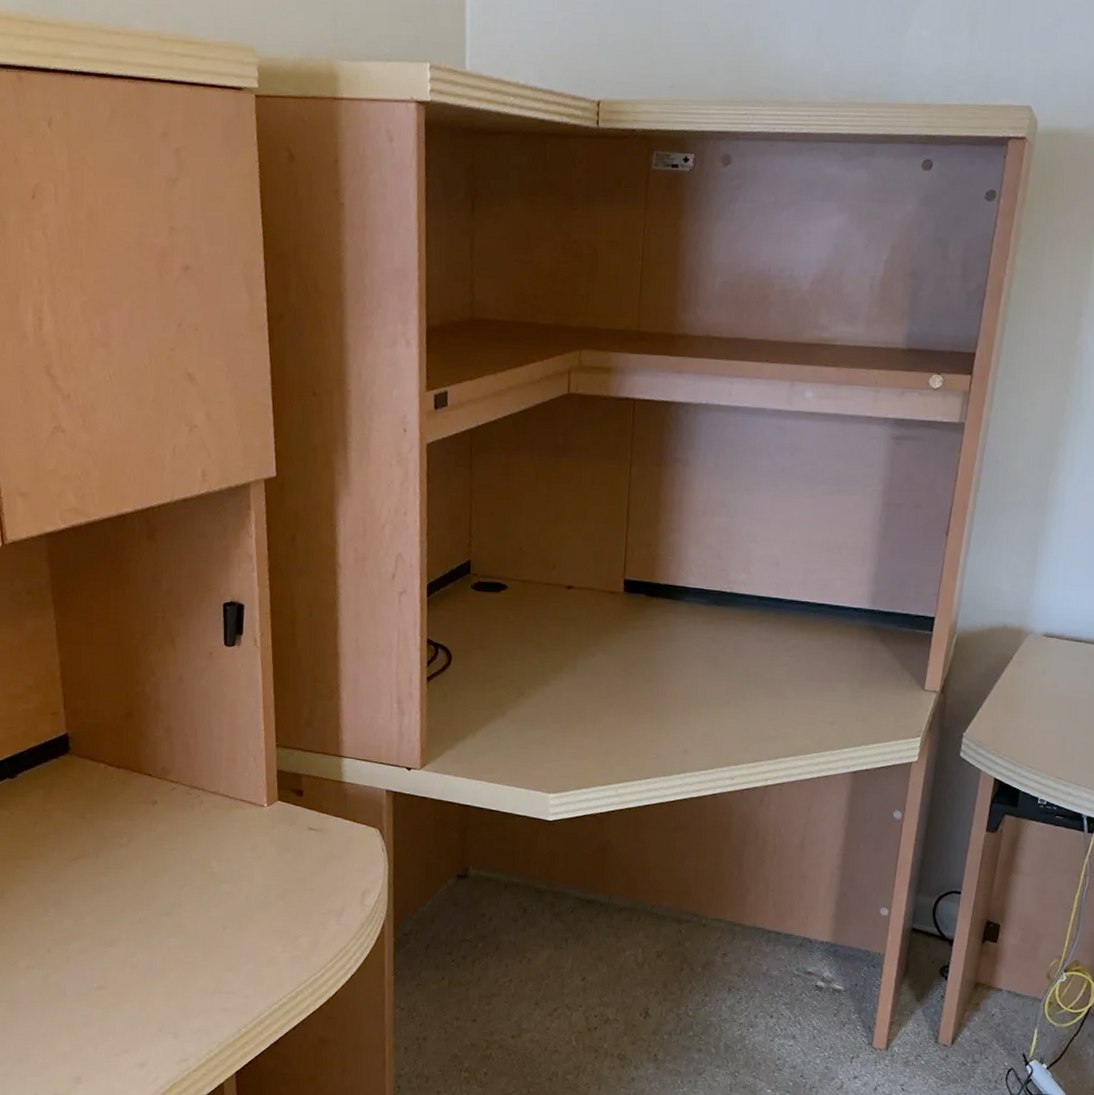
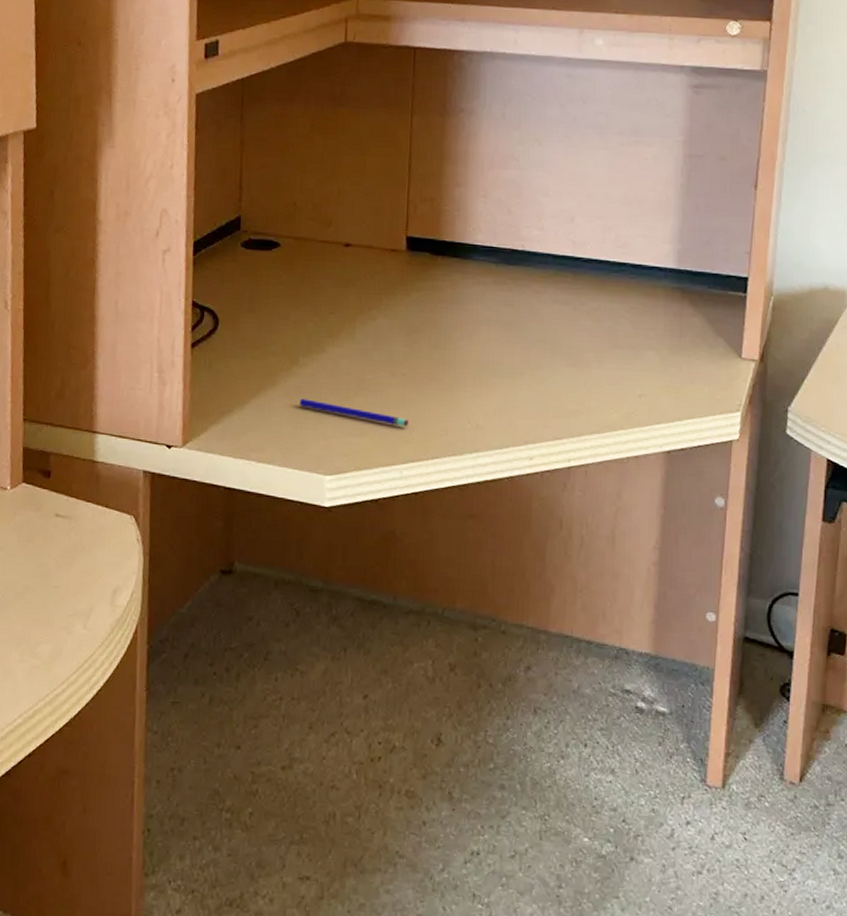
pen: none [525,726,624,751] -> present [299,399,409,427]

